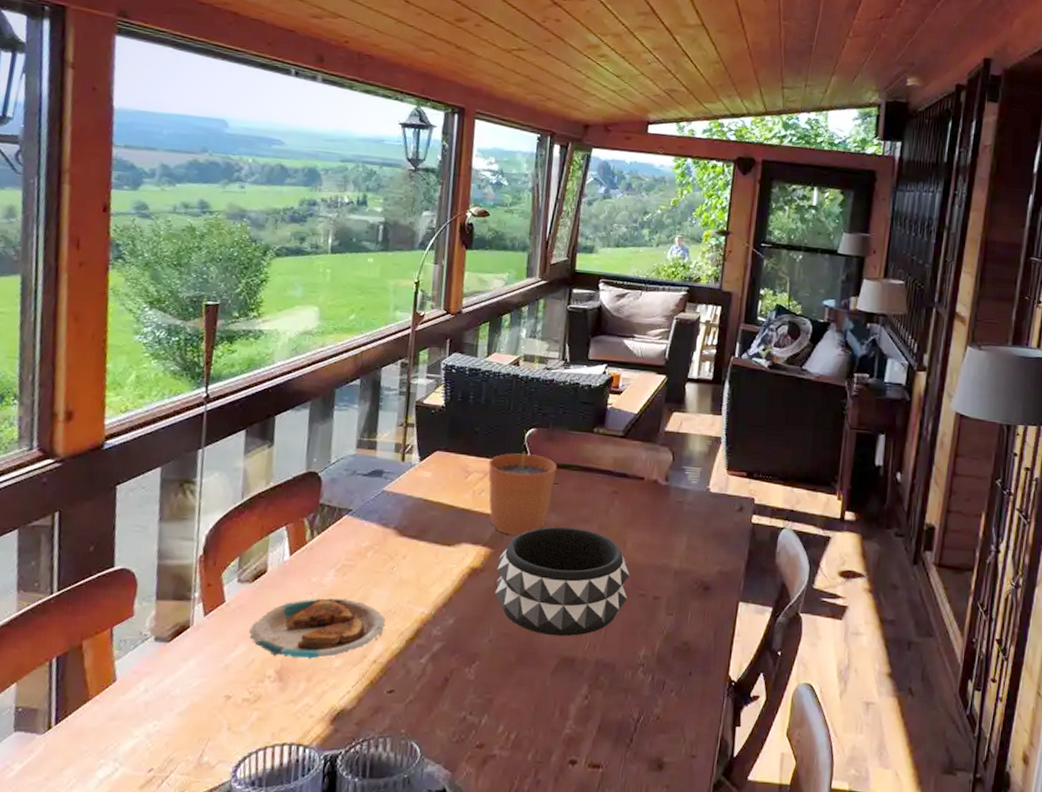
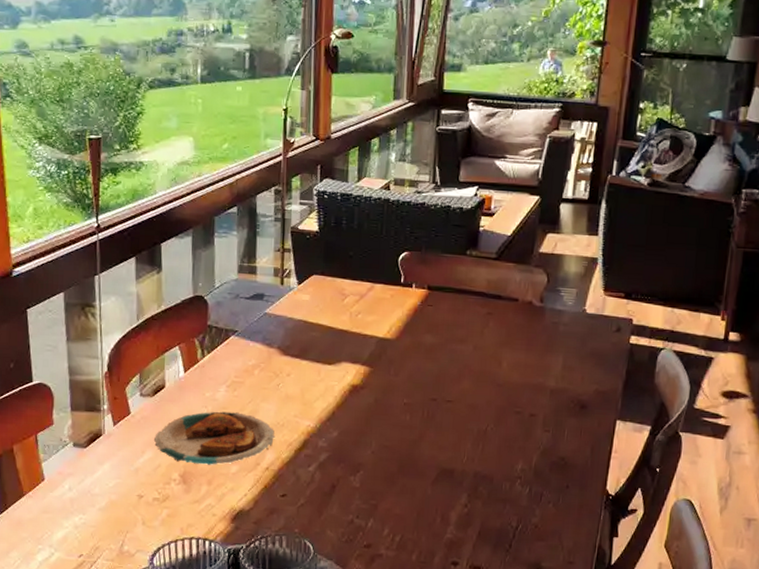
plant pot: present [488,429,557,536] -> none [363,253,431,355]
decorative bowl: present [494,527,630,637] -> none [375,347,506,450]

